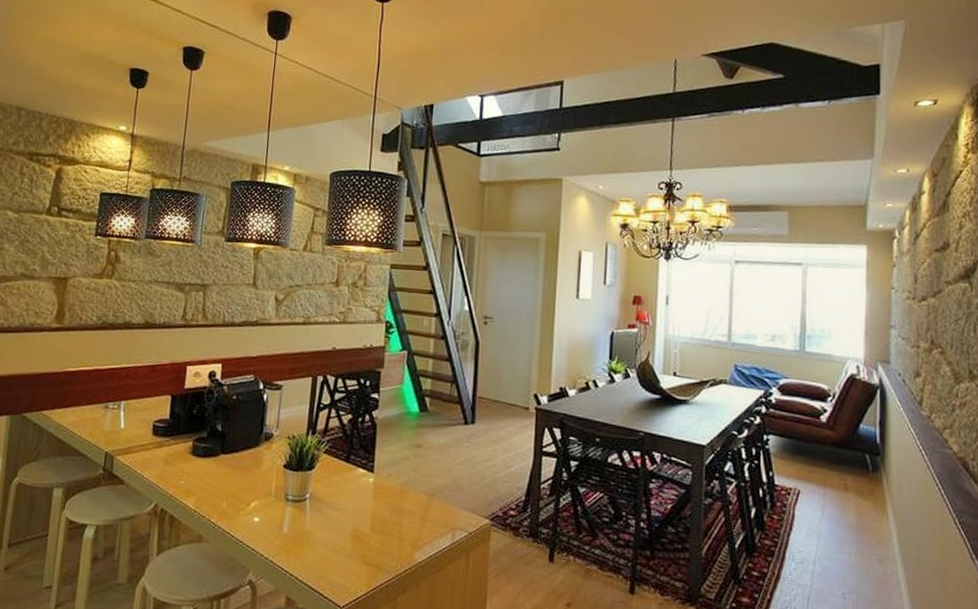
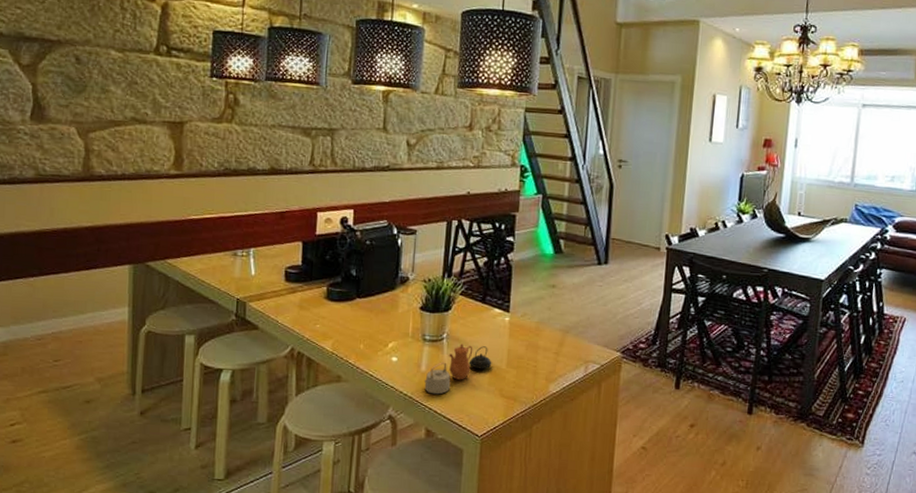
teapot: none [286,505,356,560] -> present [424,343,492,395]

